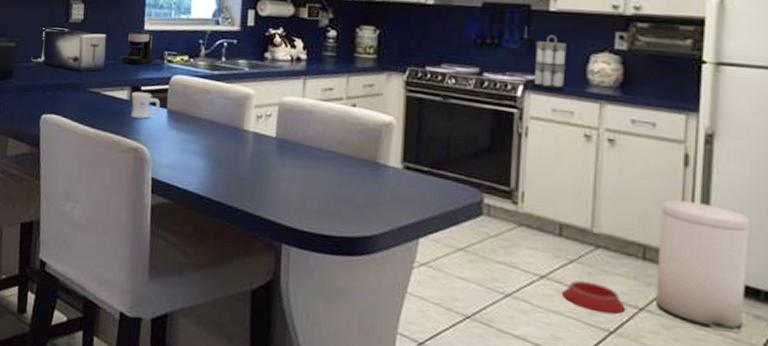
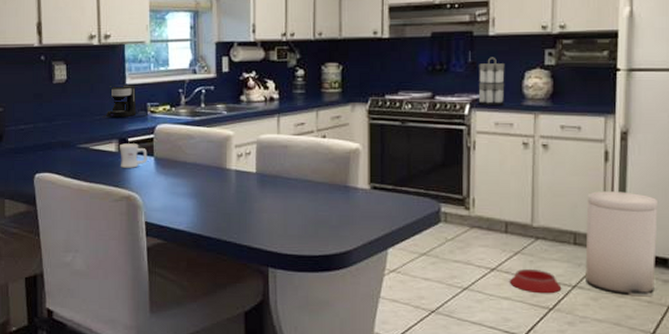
toaster: present [32,27,107,73] -> none [20,90,91,131]

